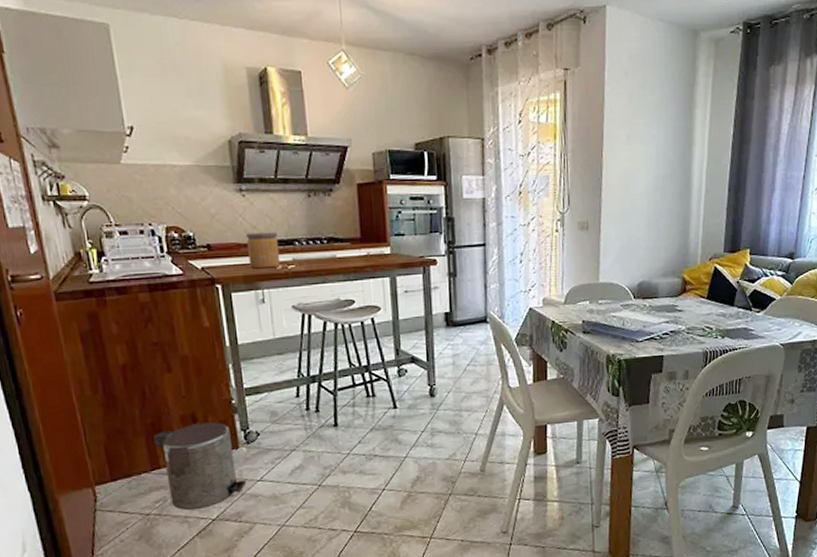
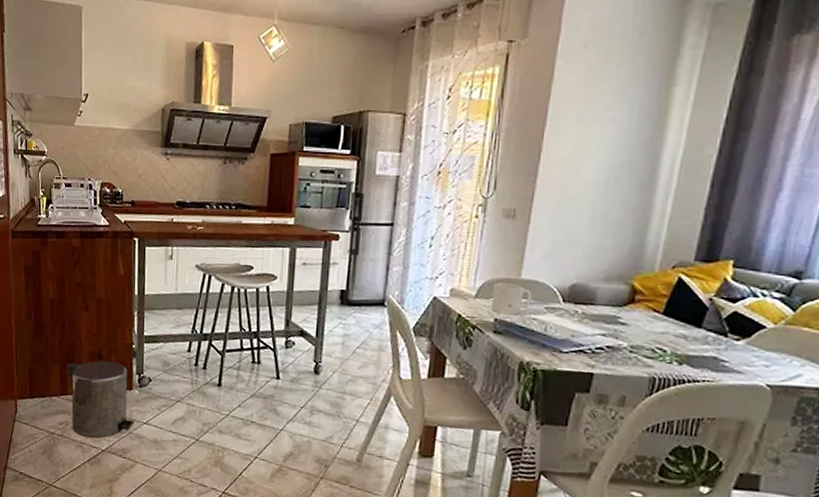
jar: present [245,232,281,269] -> none [164,193,193,228]
mug: none [577,287,610,316] -> present [491,282,532,315]

